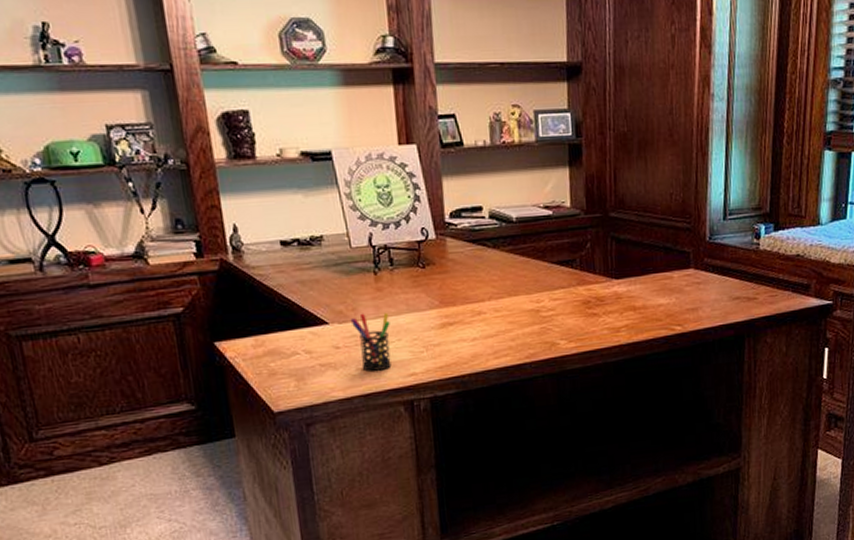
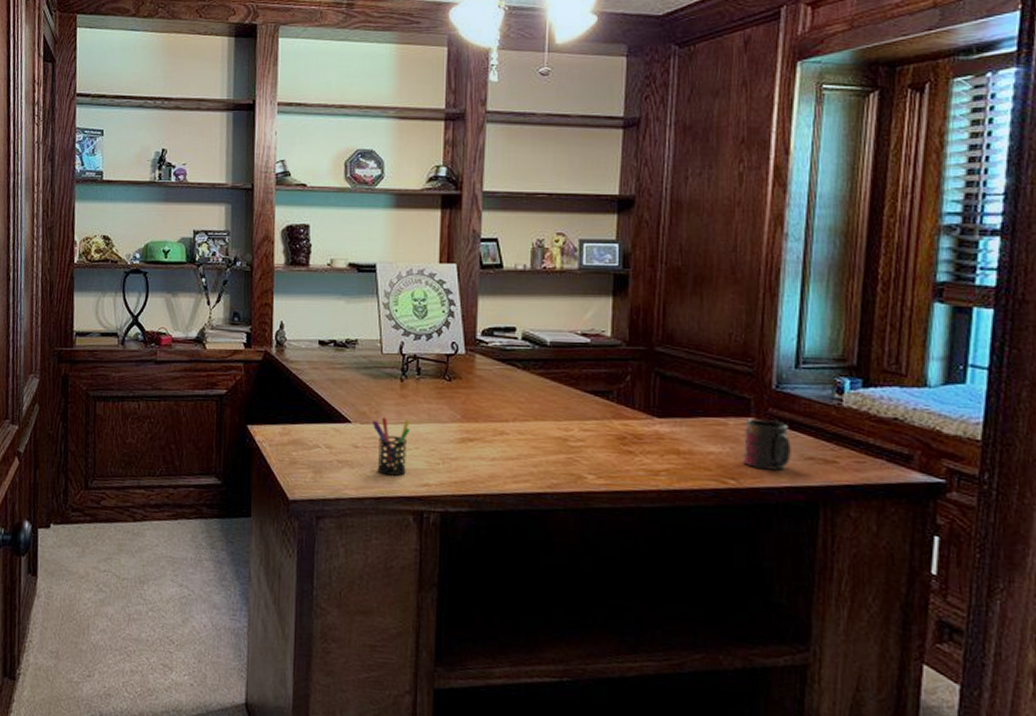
mug: none [685,269,723,314] -> present [742,419,791,471]

